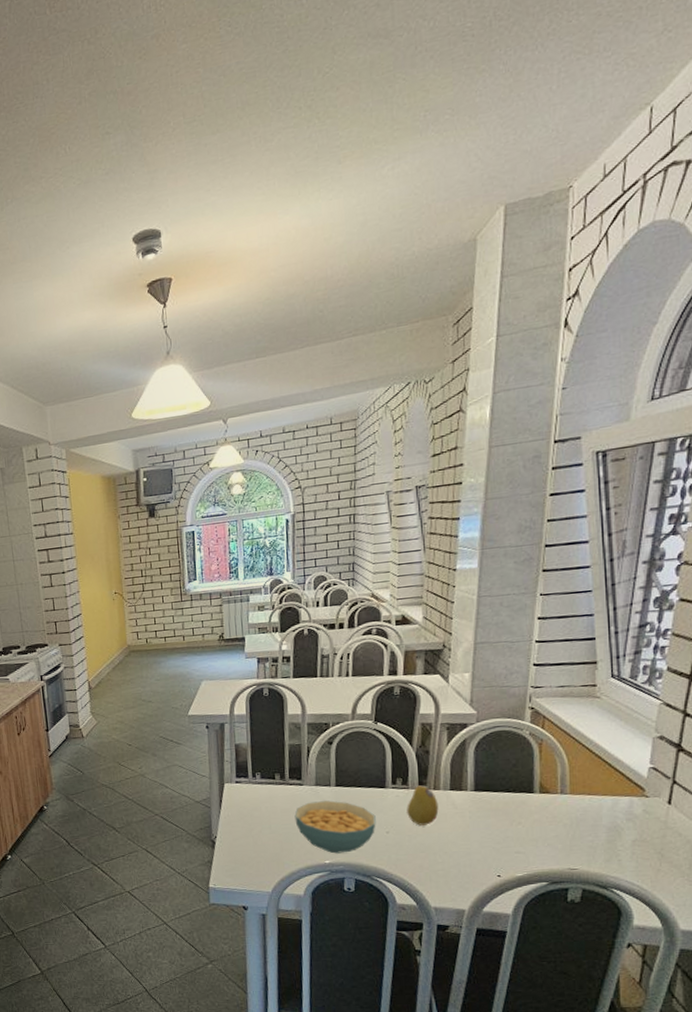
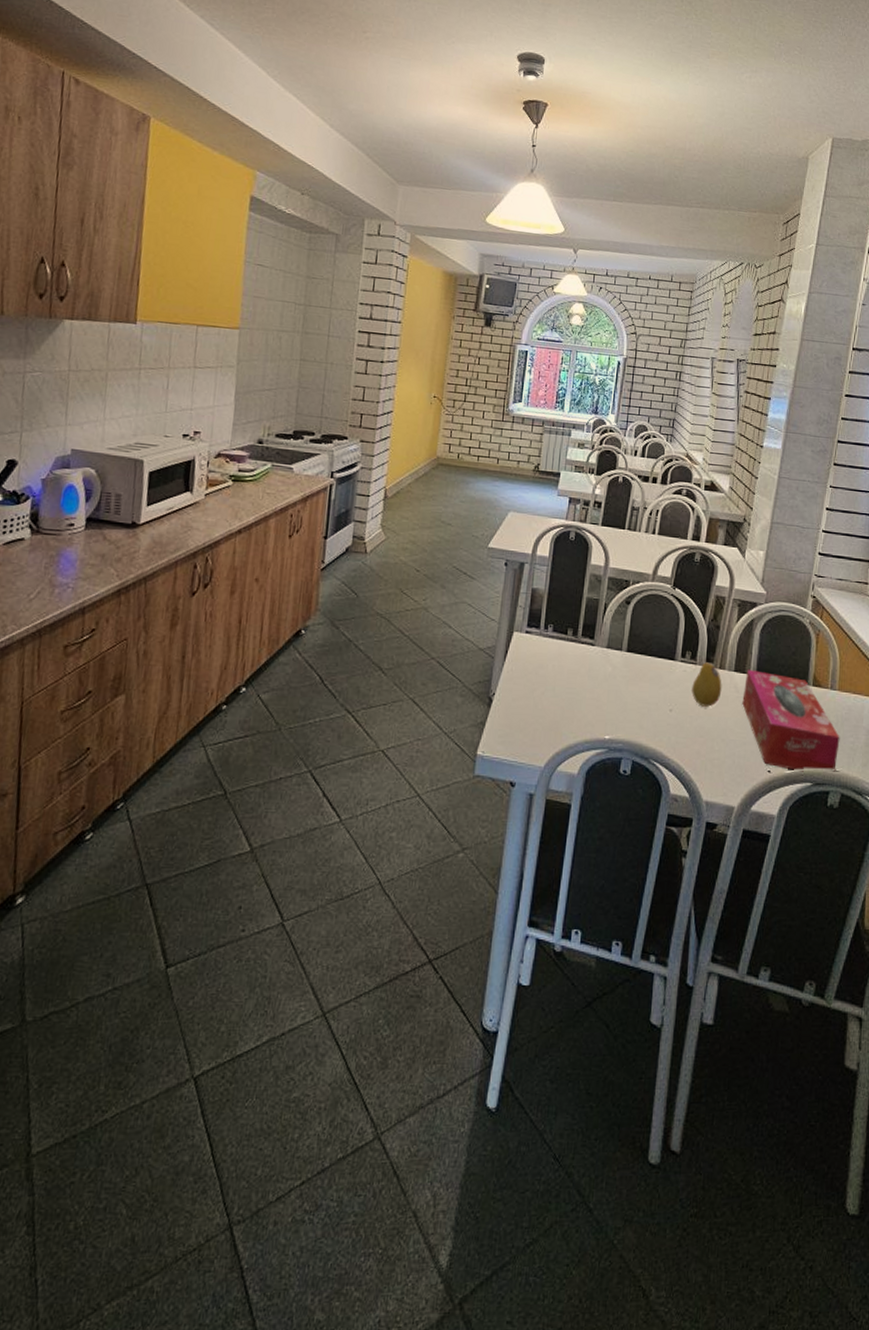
cereal bowl: present [294,800,376,854] -> none [580,665,662,729]
tissue box: none [462,786,576,873] -> present [742,669,840,772]

